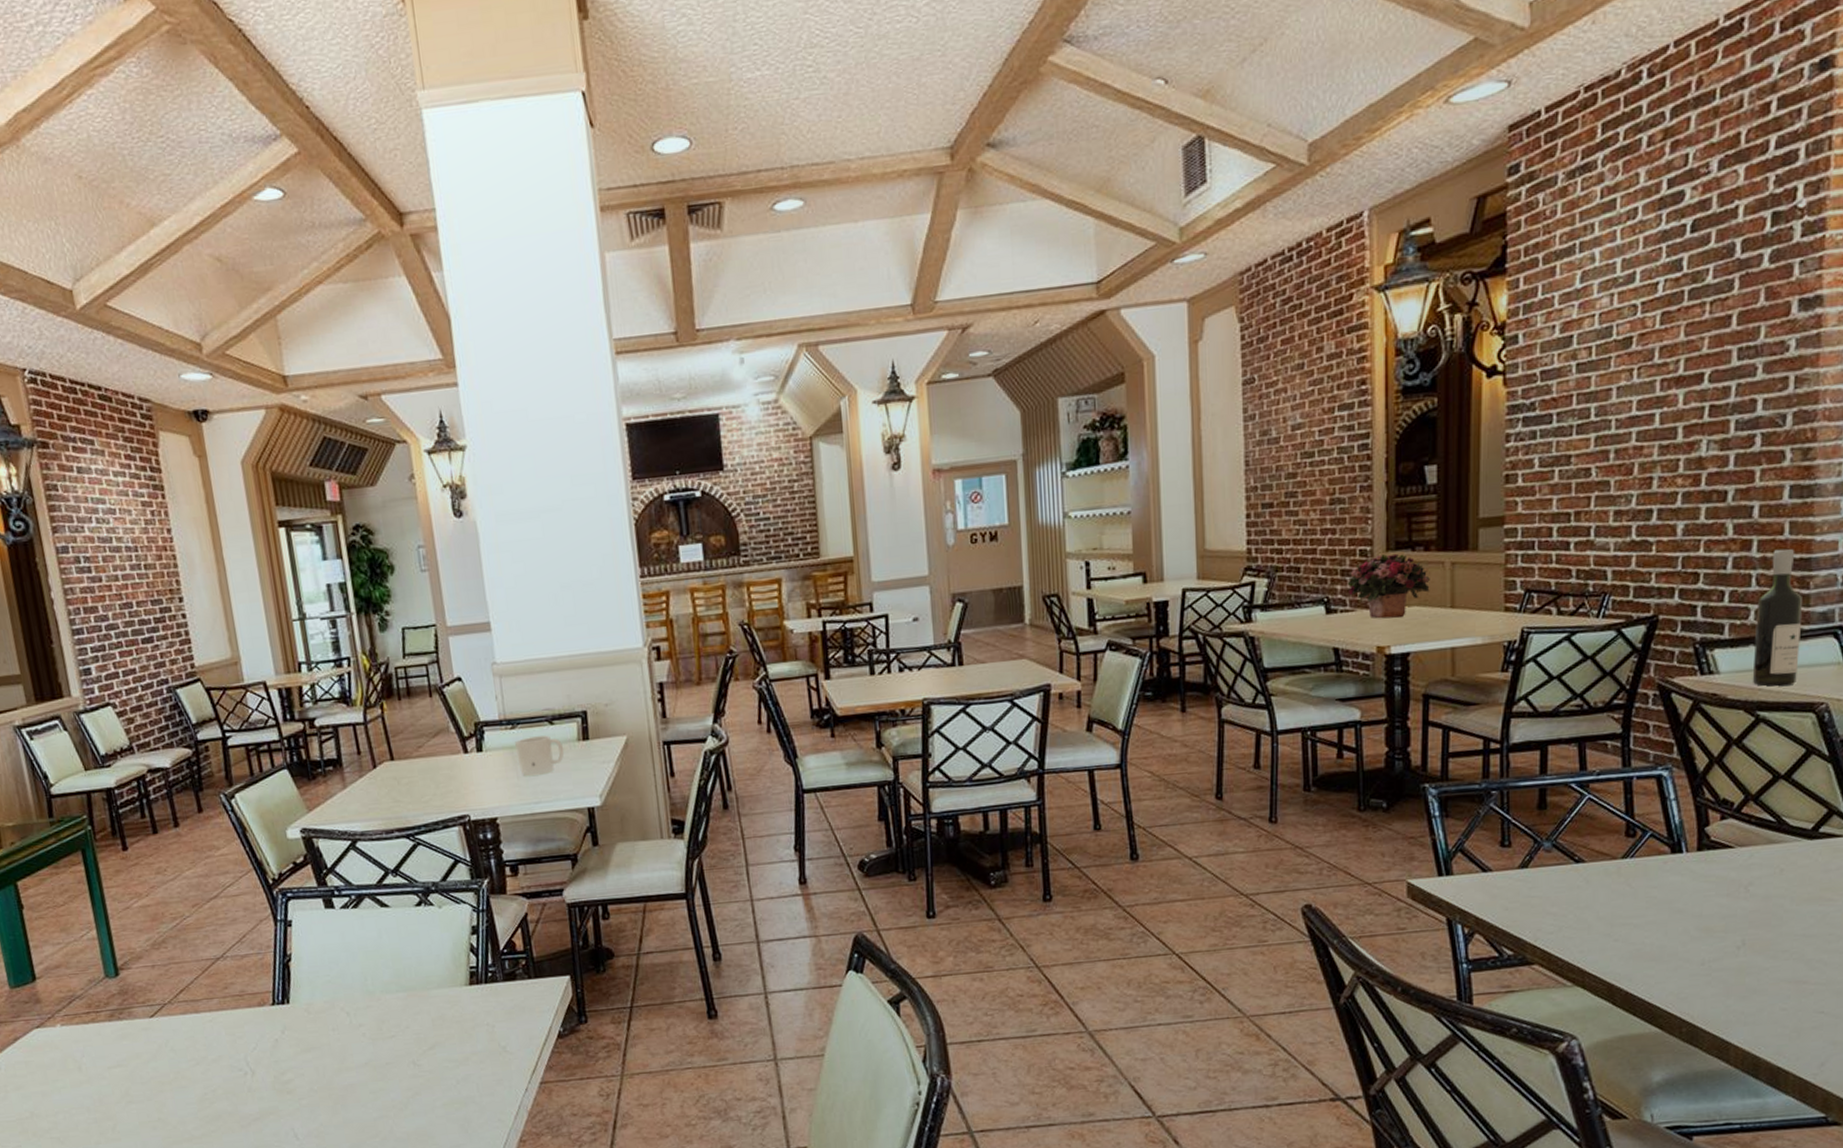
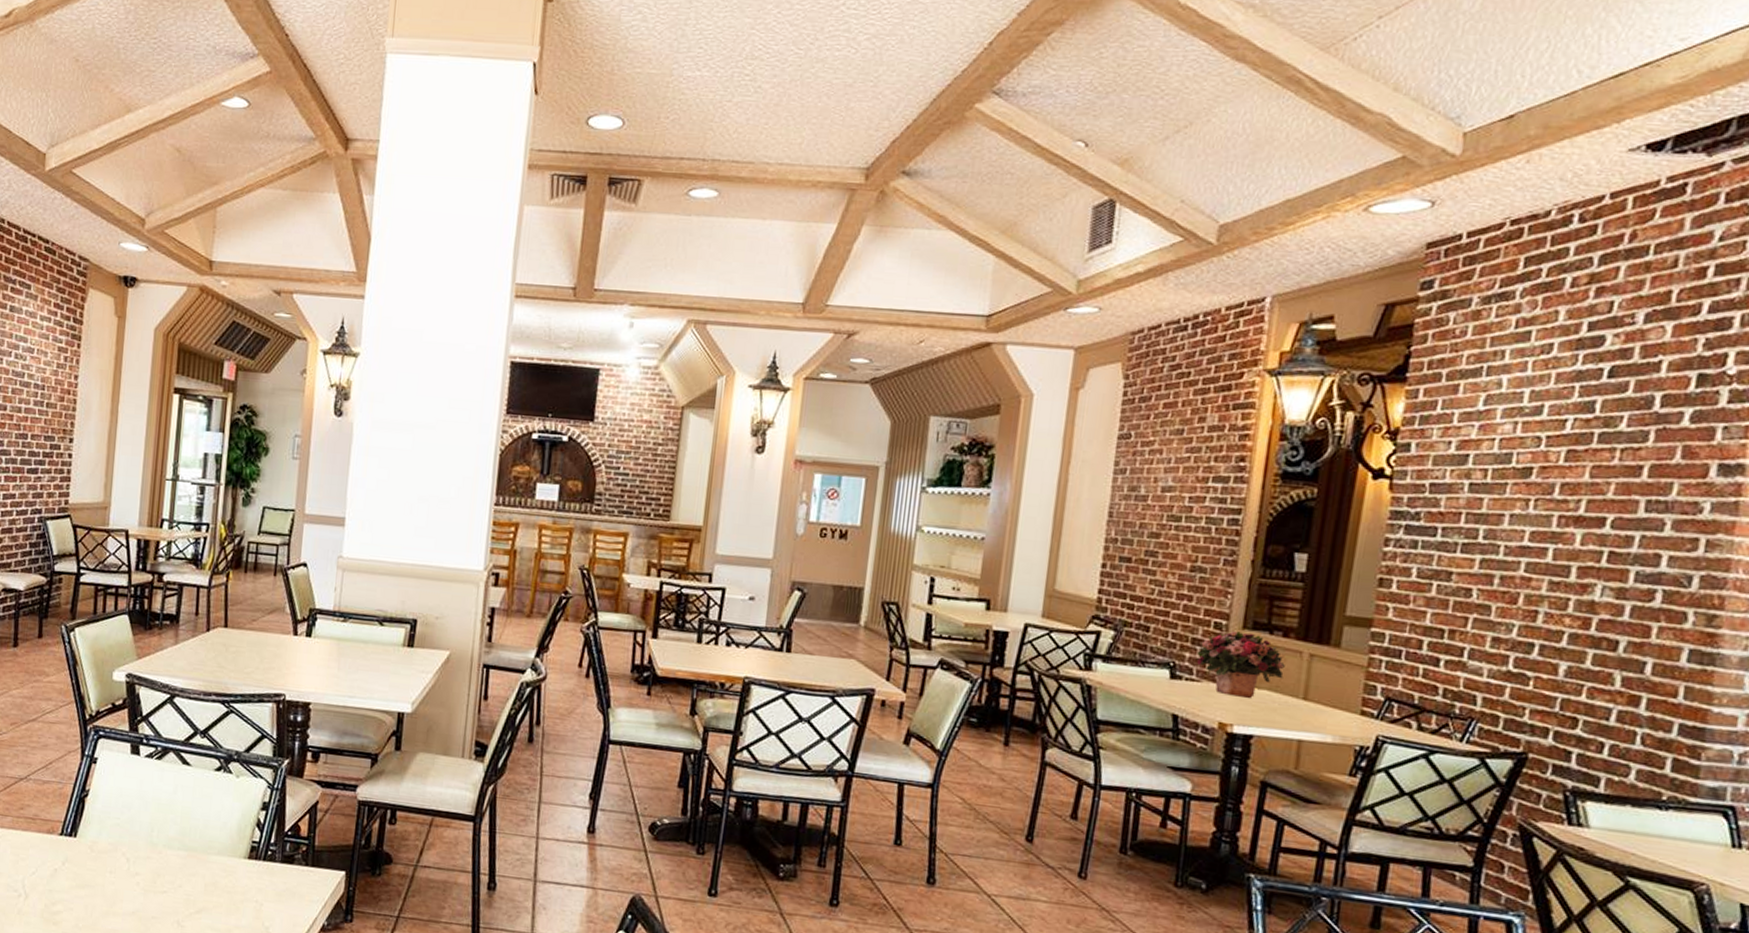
mug: present [515,735,565,777] -> none [342,632,388,672]
bottle: present [1752,548,1802,686] -> none [1625,711,1692,857]

